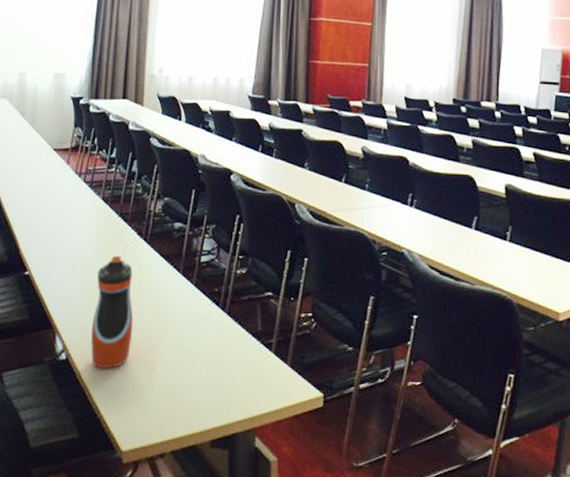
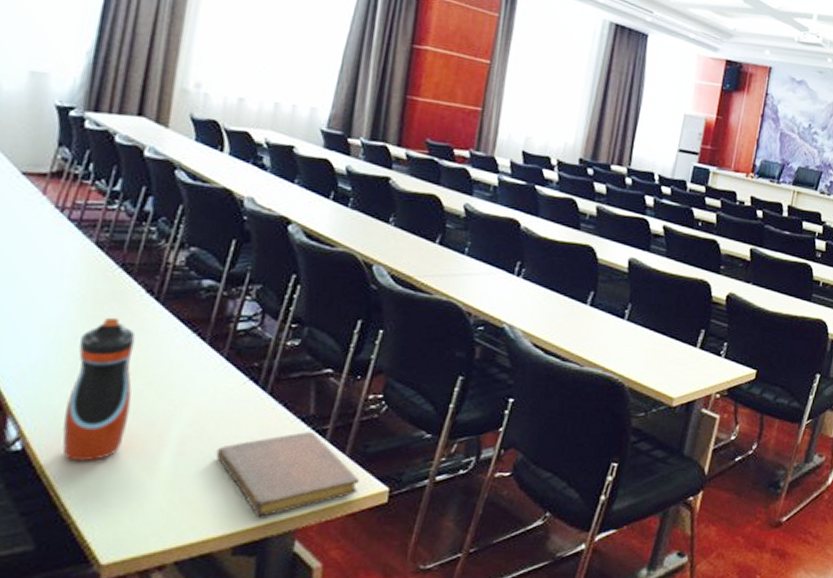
notebook: none [193,345,300,416] -> present [216,432,359,517]

